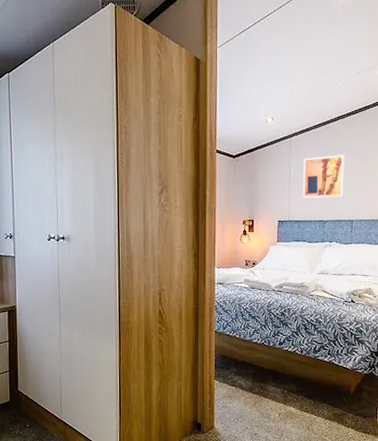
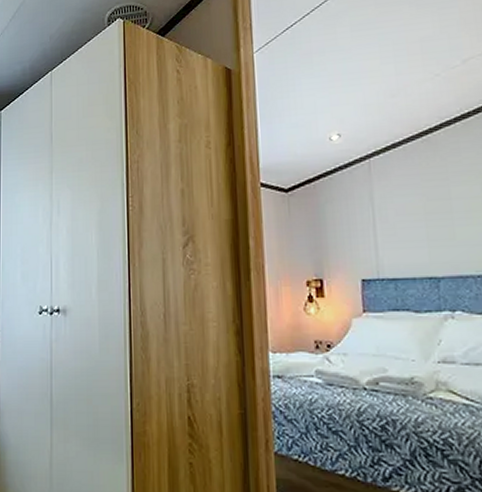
wall art: present [303,154,345,198] -> none [392,177,466,245]

